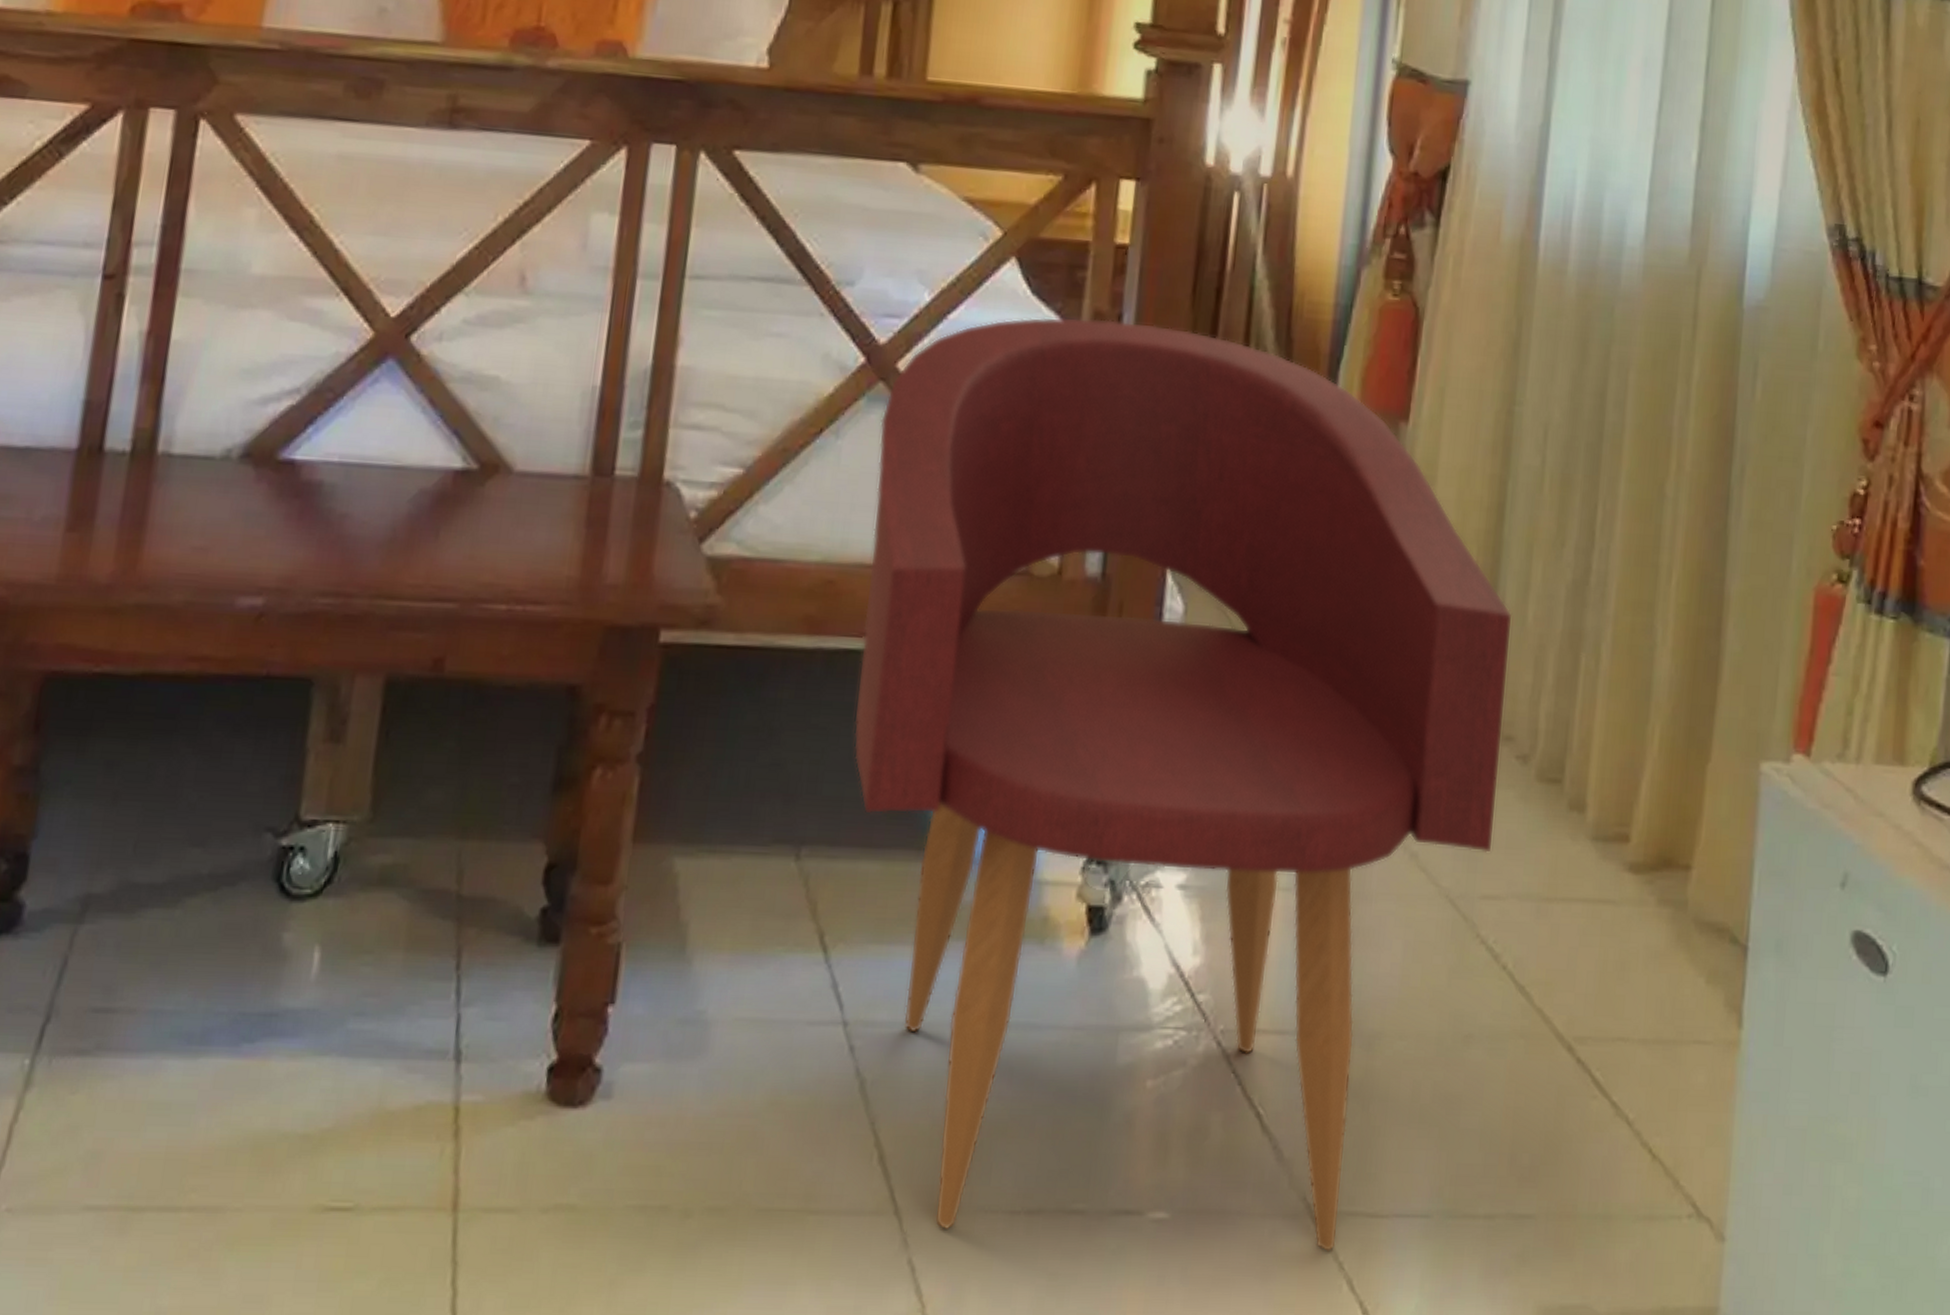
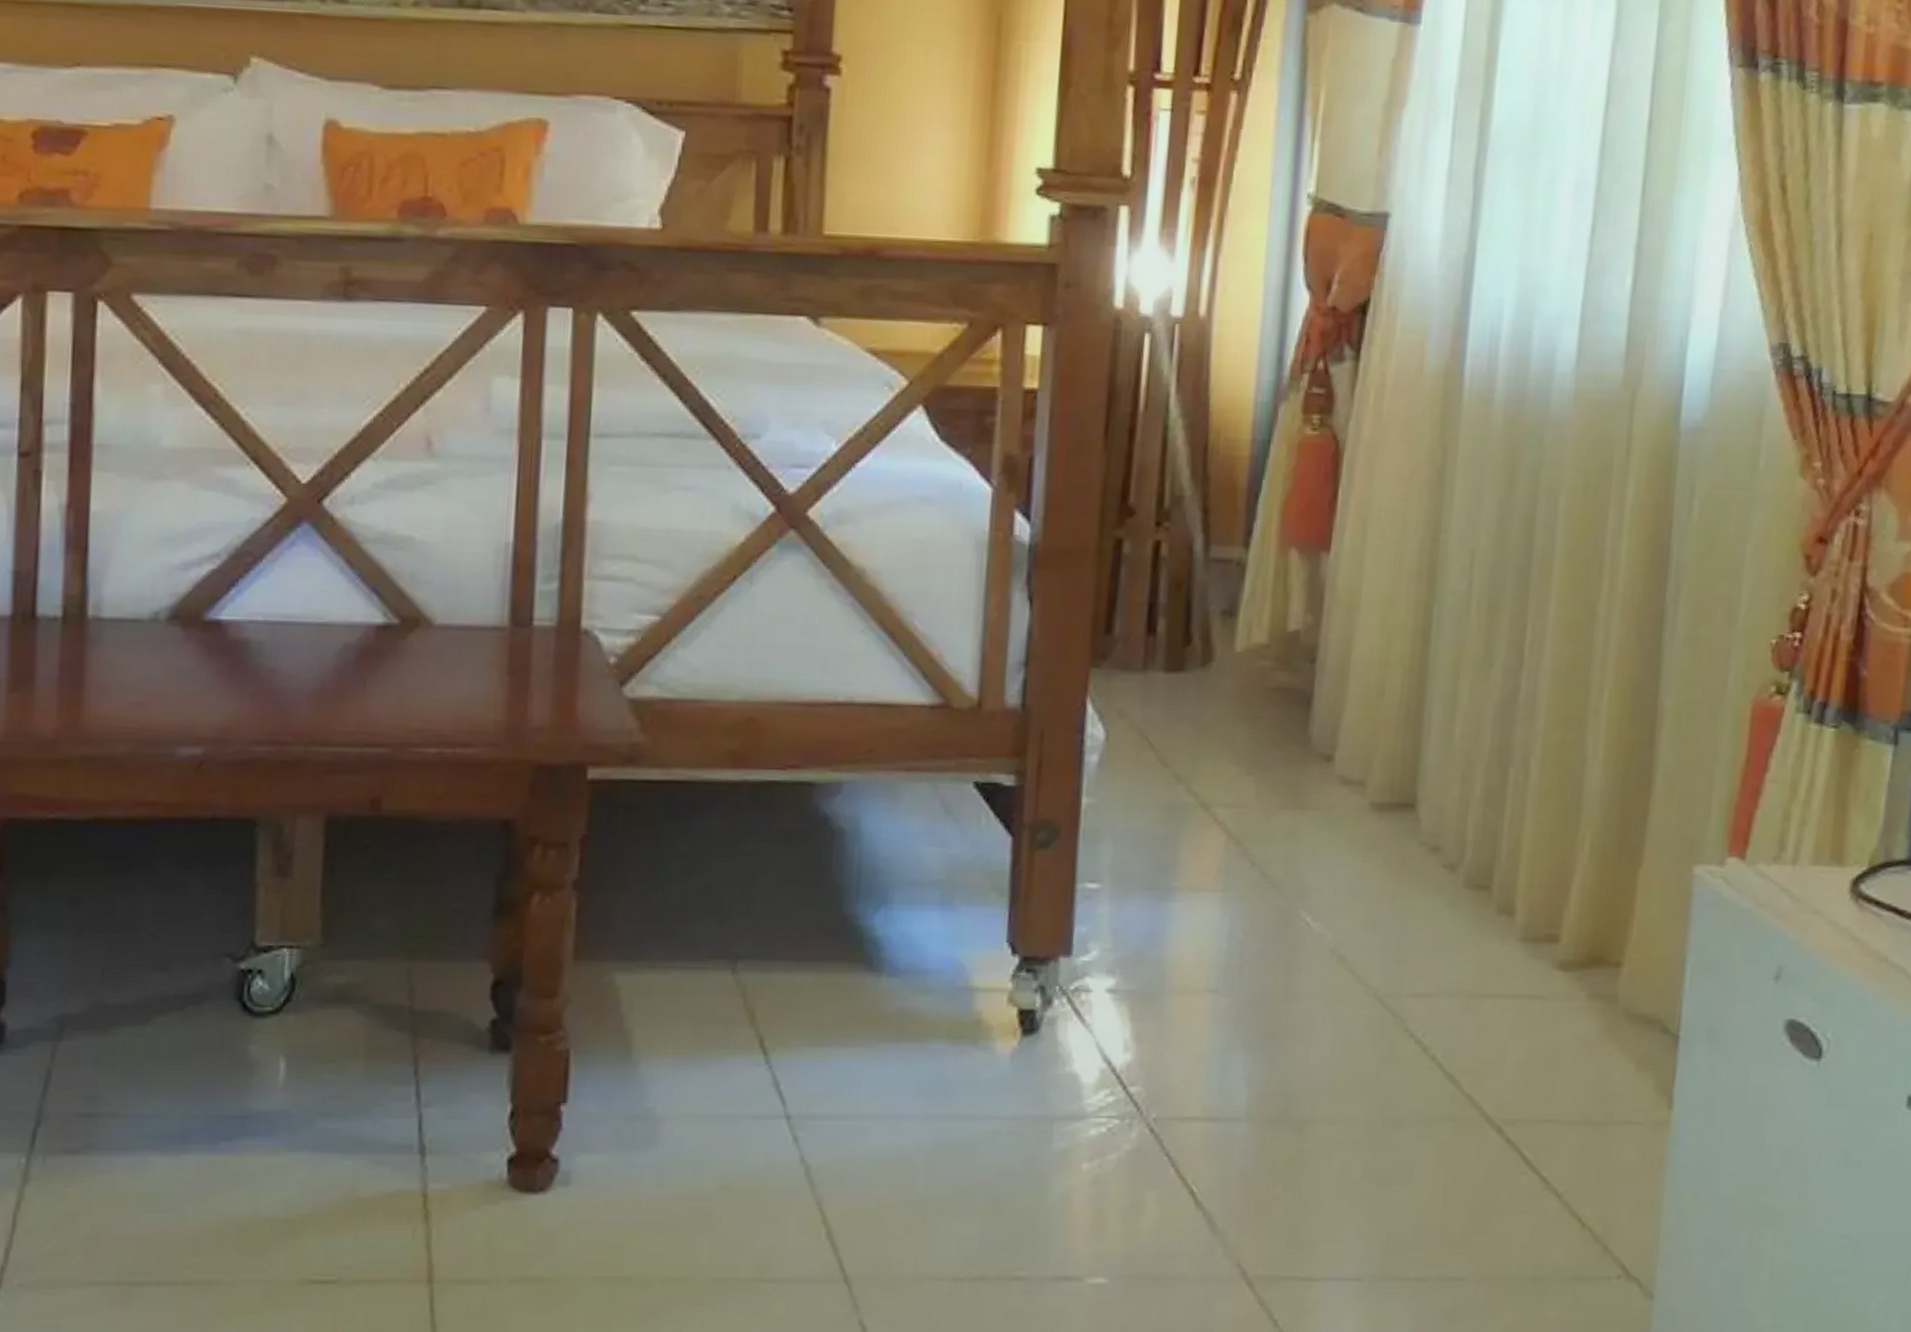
armchair: present [853,316,1513,1252] -> none [781,461,1440,1311]

